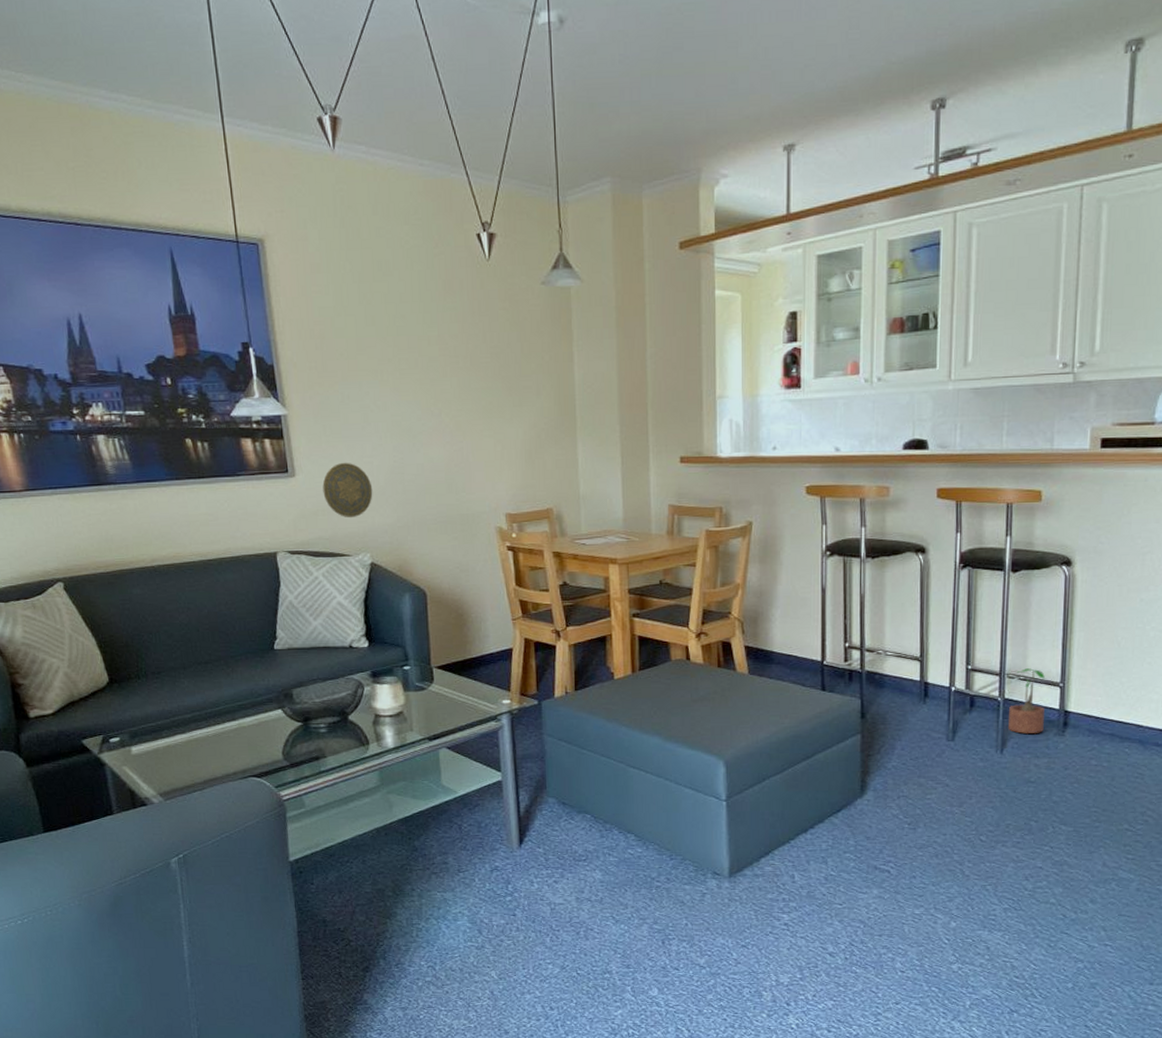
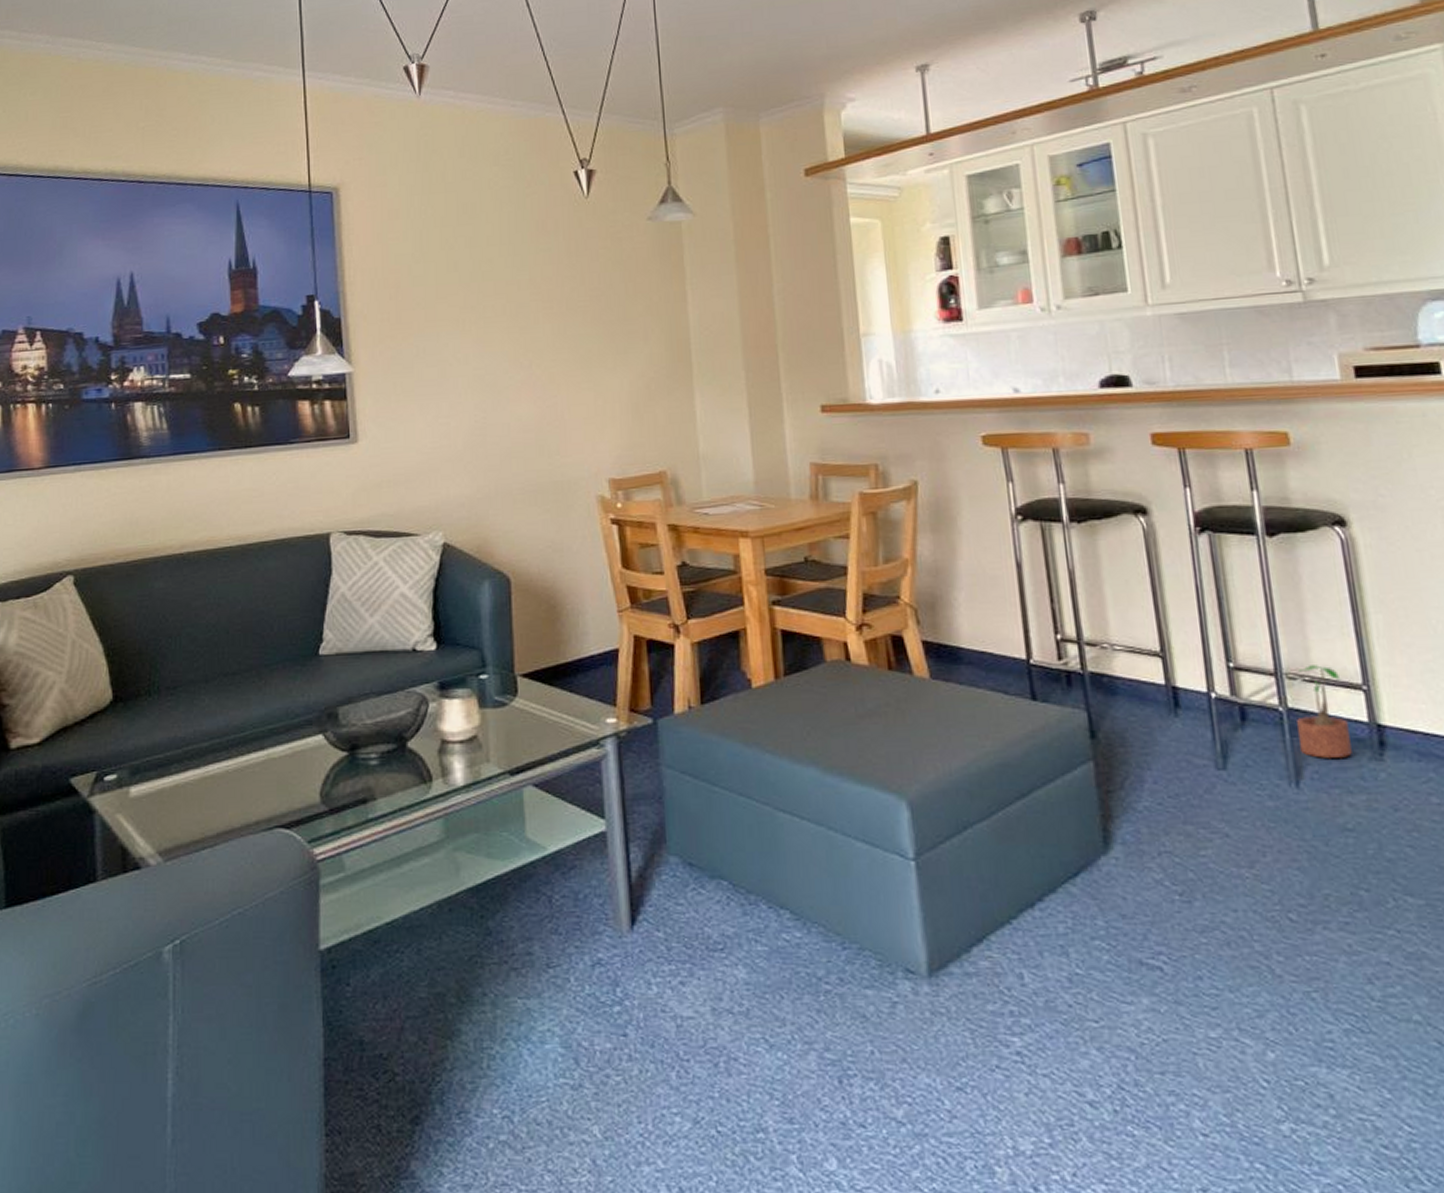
decorative plate: present [322,462,373,518] -> none [389,424,449,490]

